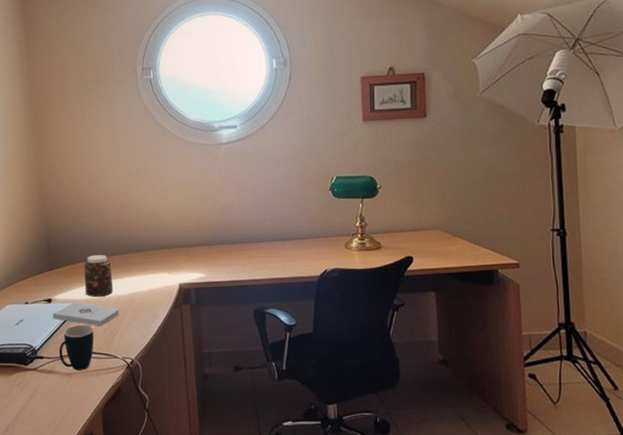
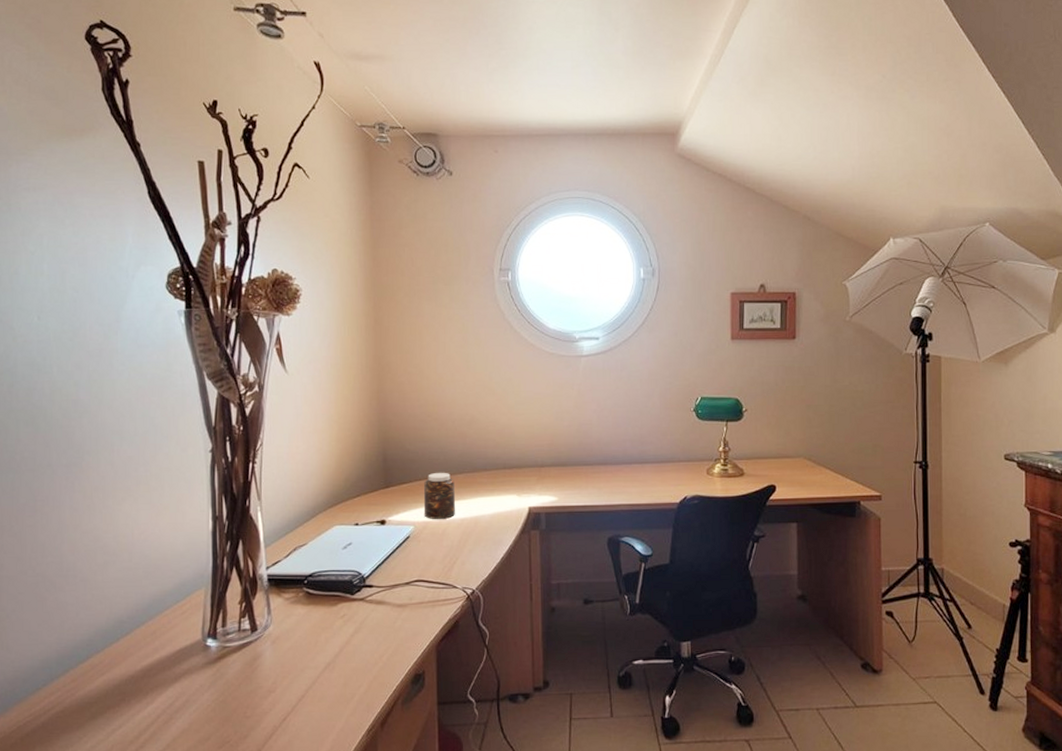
notepad: present [52,303,120,326] -> none [385,525,461,552]
mug: present [59,324,94,371] -> none [391,549,432,601]

